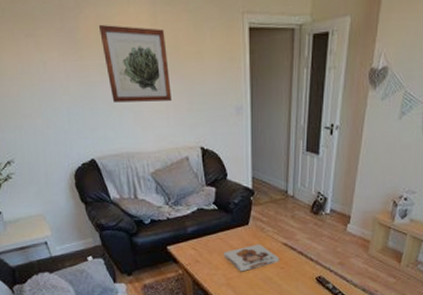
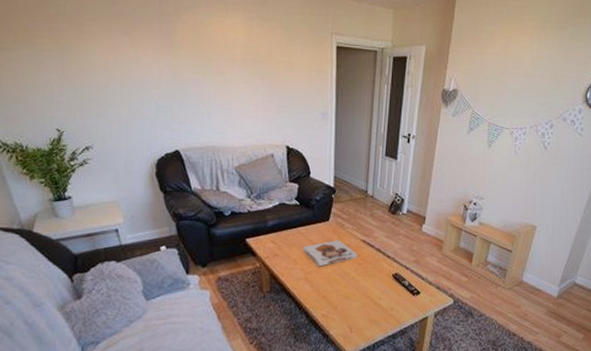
wall art: present [98,24,172,103] -> none [195,30,261,102]

